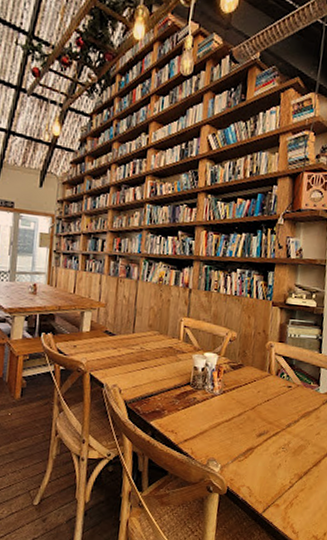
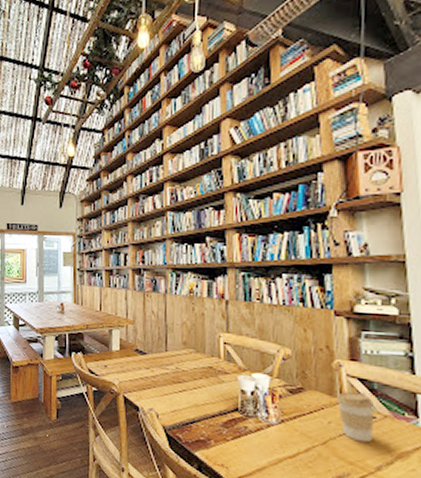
coffee cup: none [265,366,292,407] -> present [335,391,375,443]

